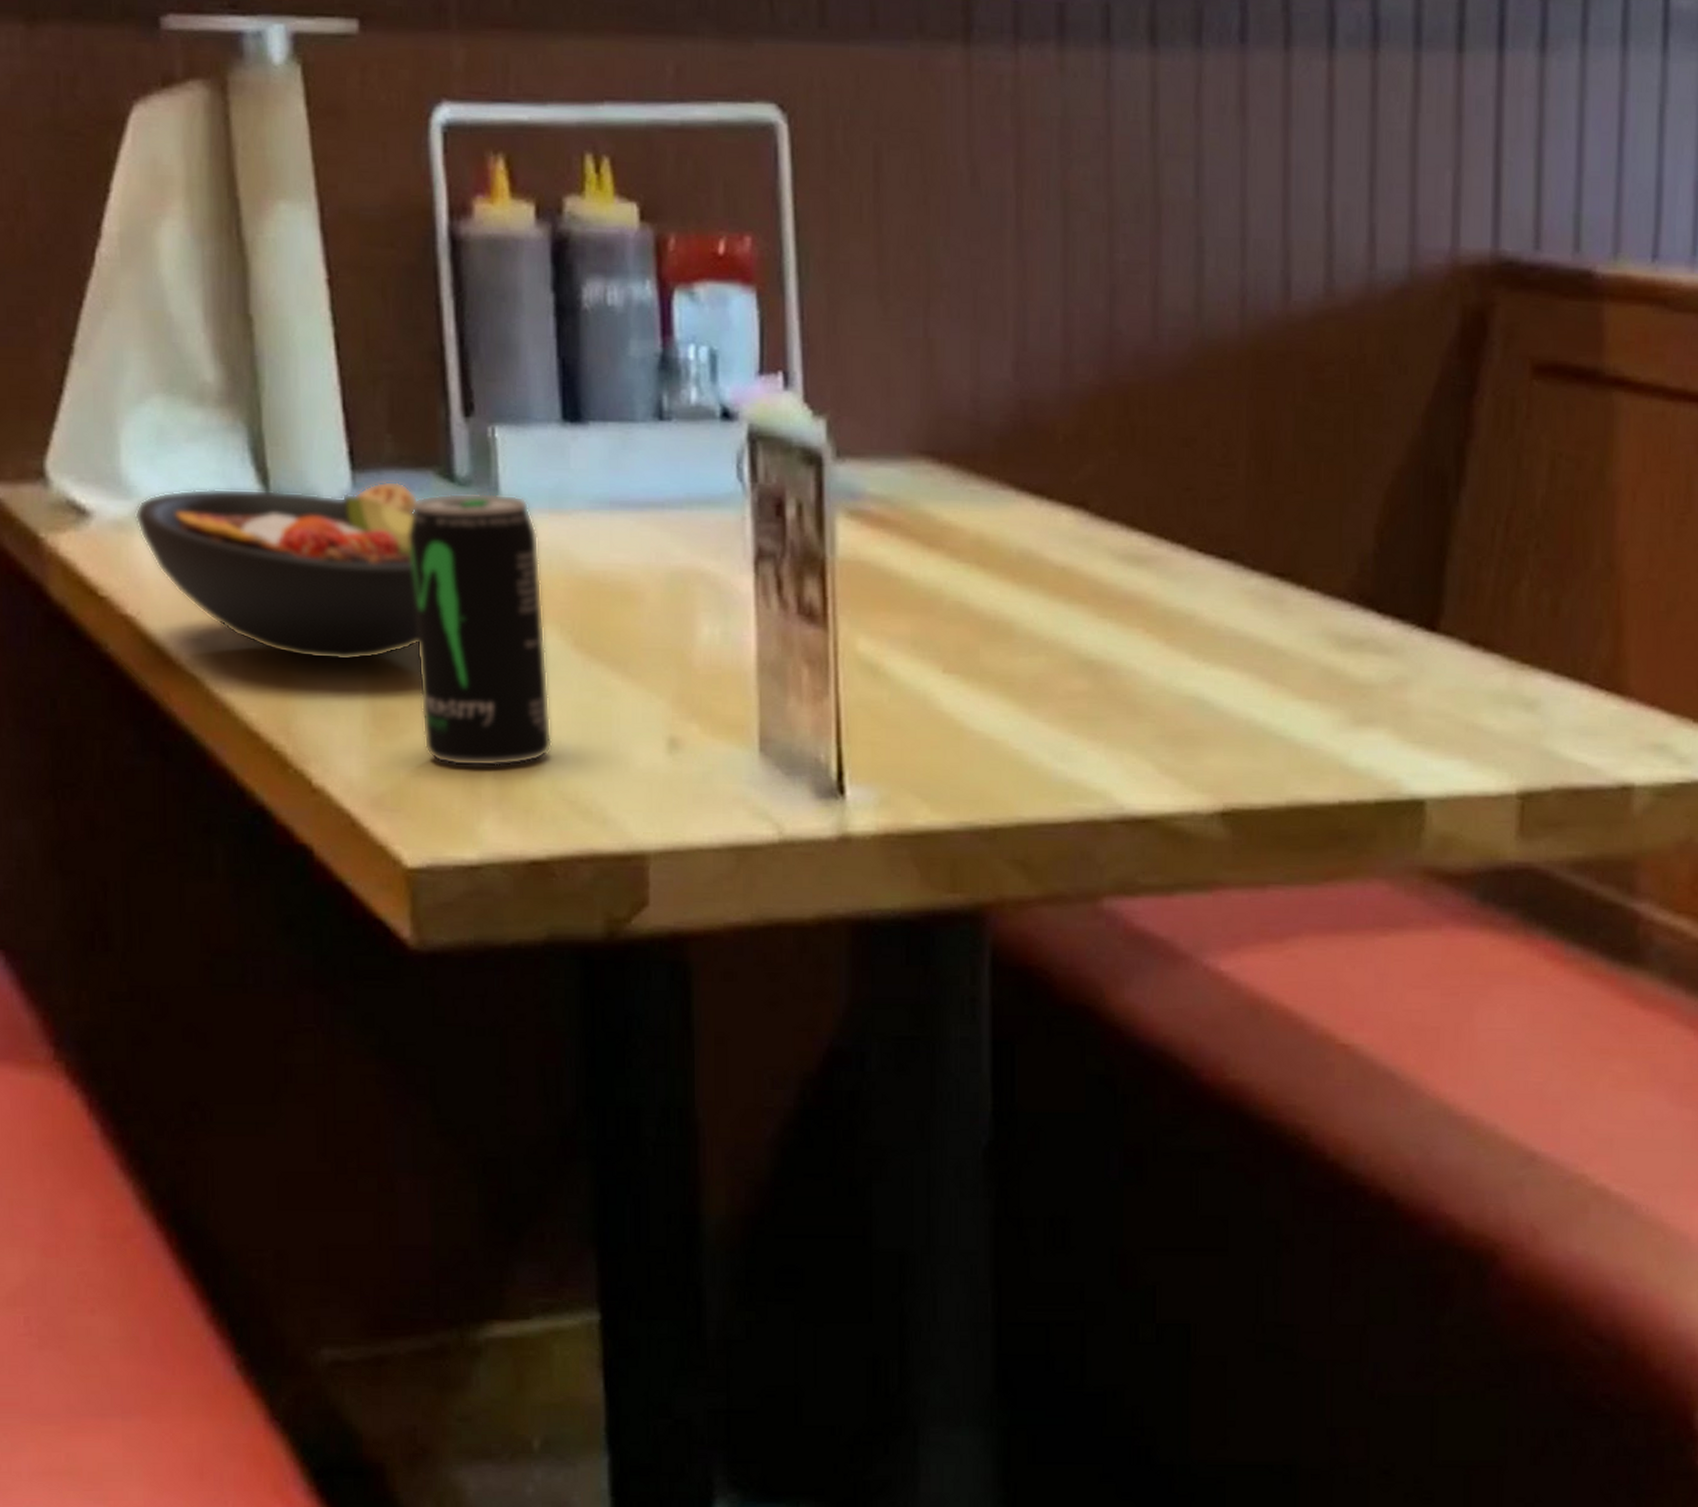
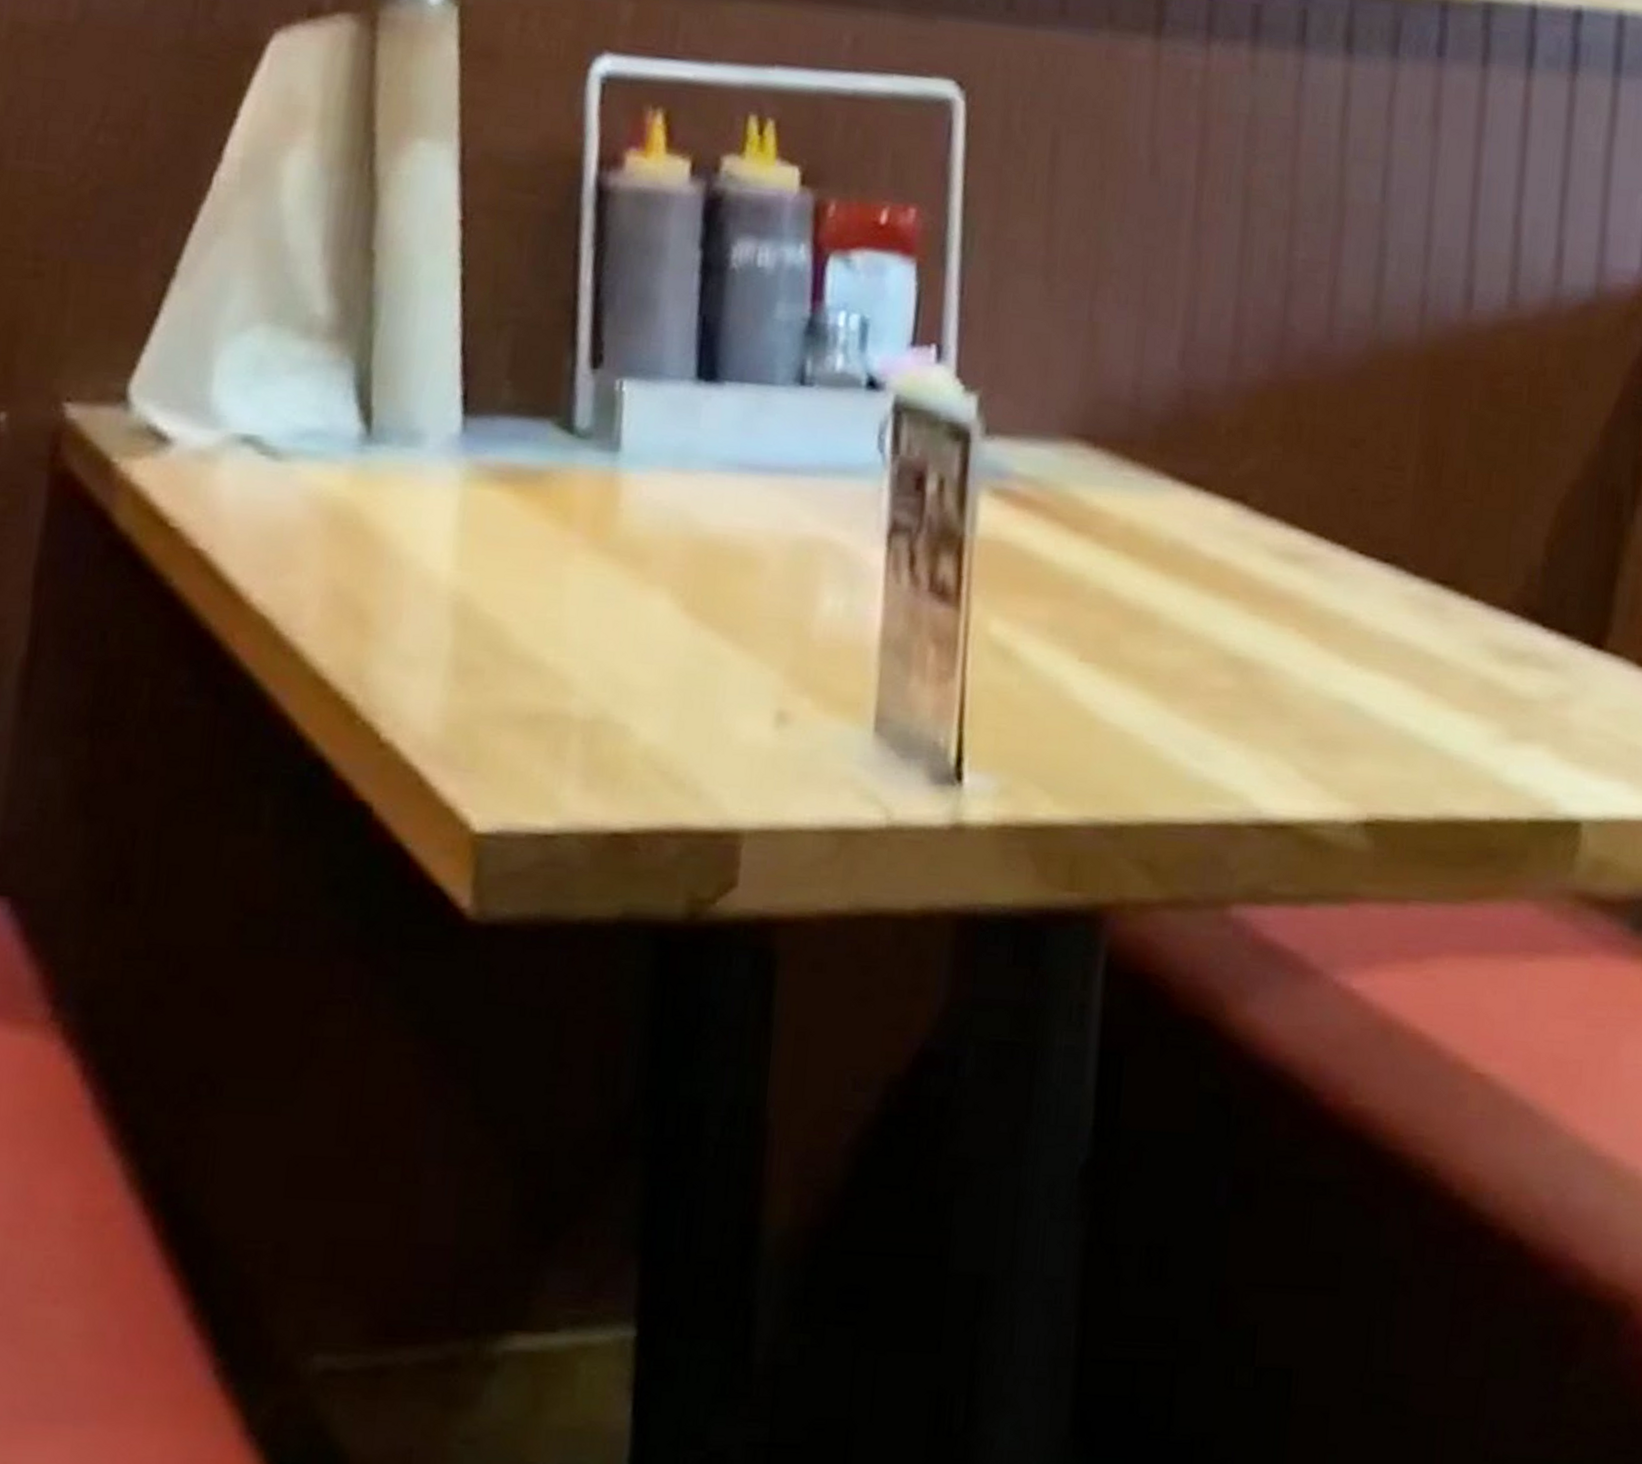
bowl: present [135,481,418,661] -> none [220,423,533,611]
beverage can: present [409,492,553,767] -> none [508,444,658,731]

